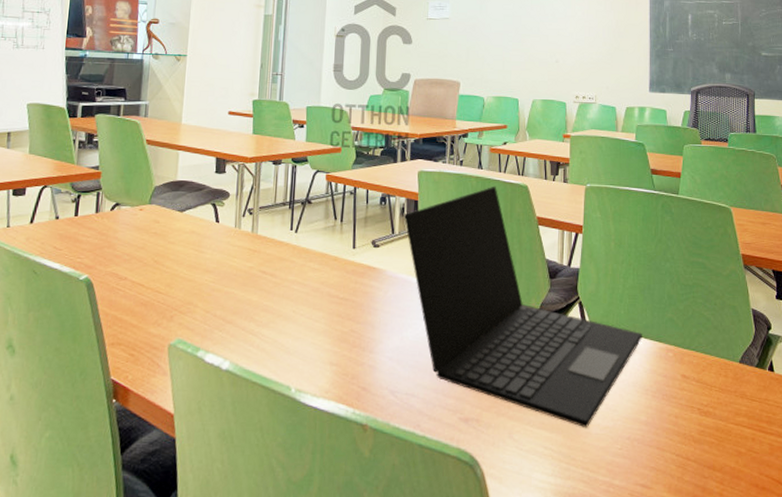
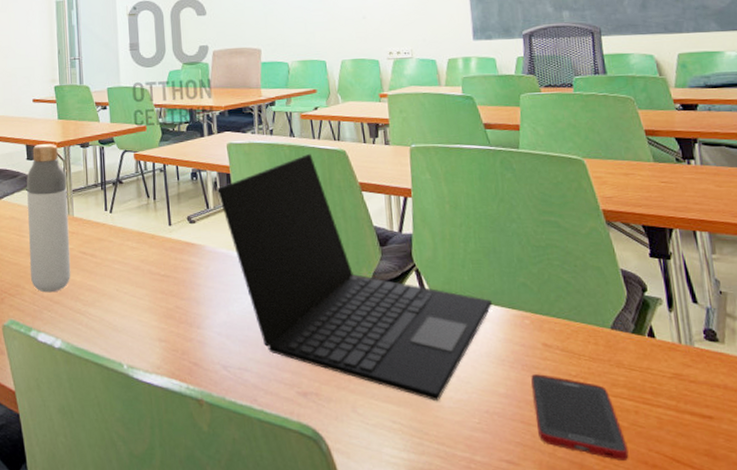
bottle: none [204,157,255,312] -> present [27,143,71,293]
cell phone: none [669,403,744,483] -> present [531,374,629,460]

